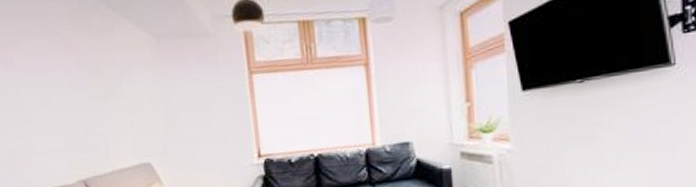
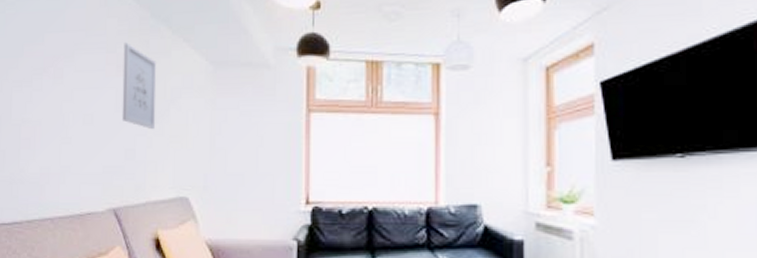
wall art: none [67,23,110,104] -> present [121,42,156,129]

